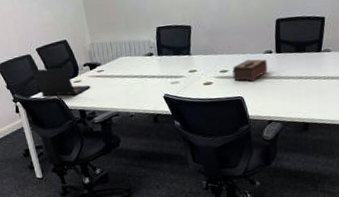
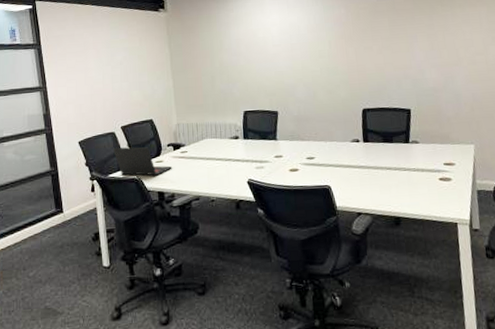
tissue box: present [232,59,268,82] -> none [319,147,356,170]

